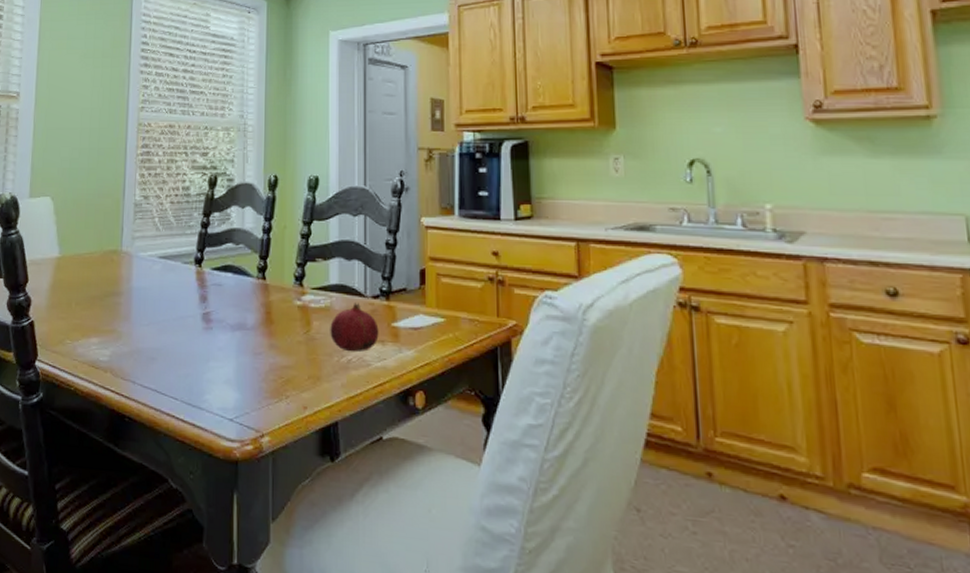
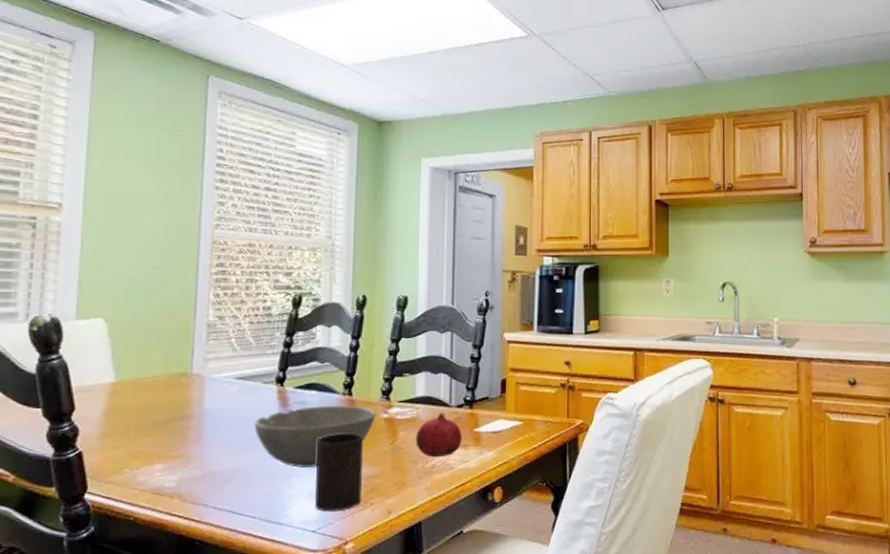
bowl: none [175,289,289,352] -> present [254,404,376,468]
cup: none [232,318,277,402] -> present [315,433,363,512]

